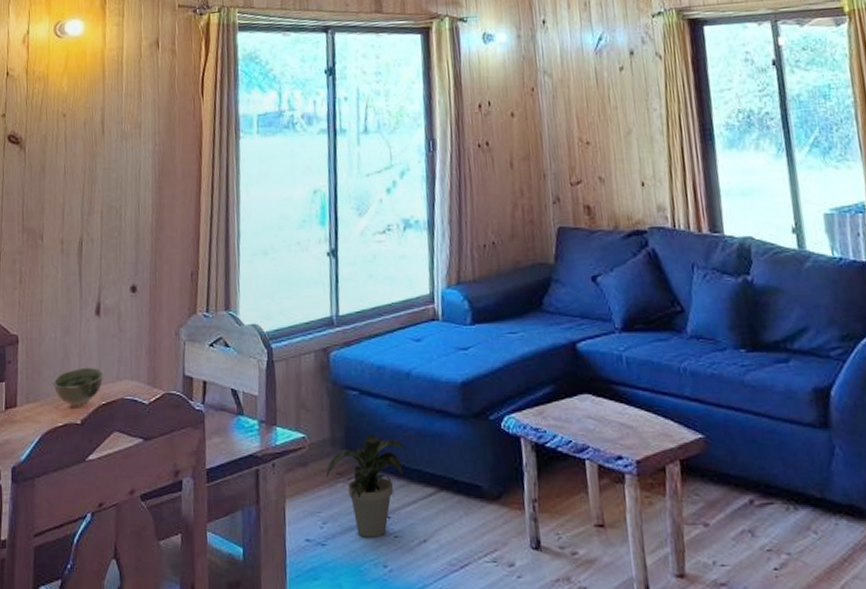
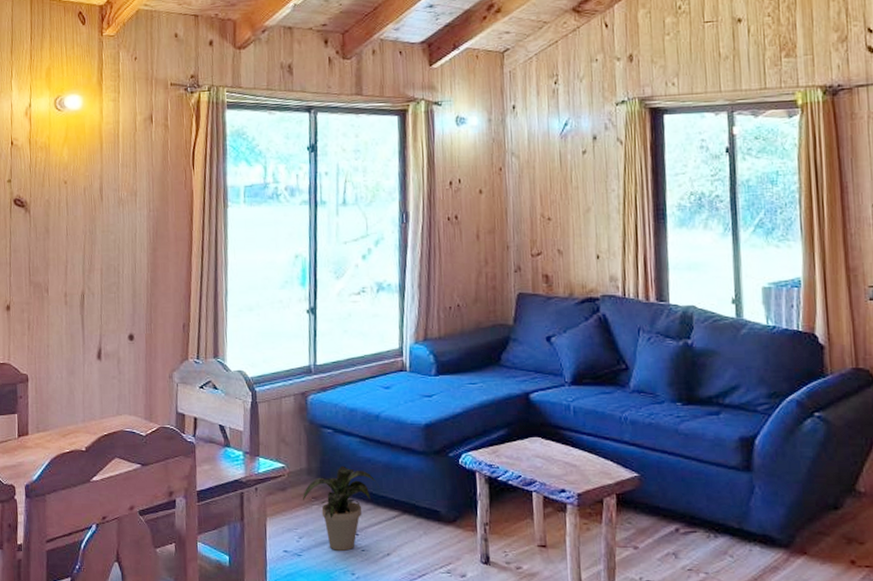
bowl: present [53,367,105,409] -> none [60,403,106,438]

